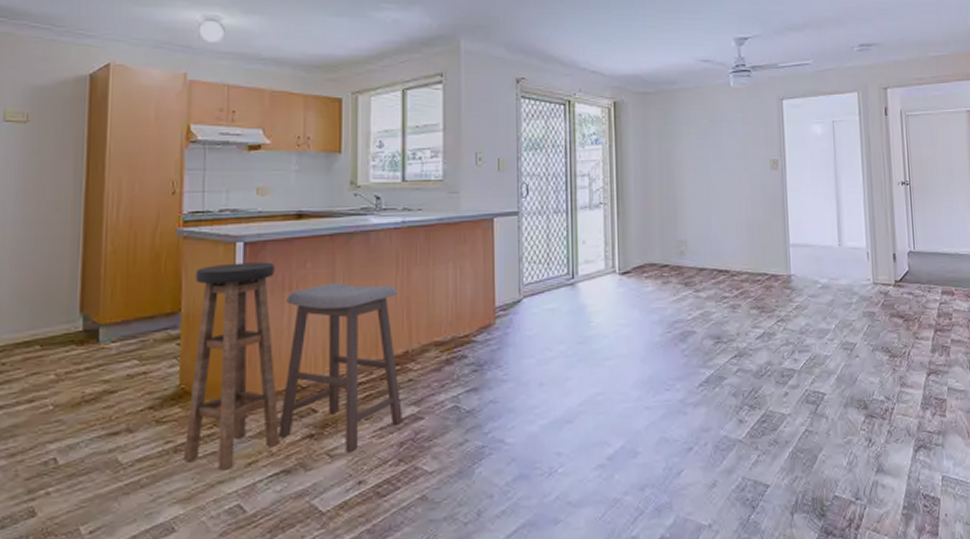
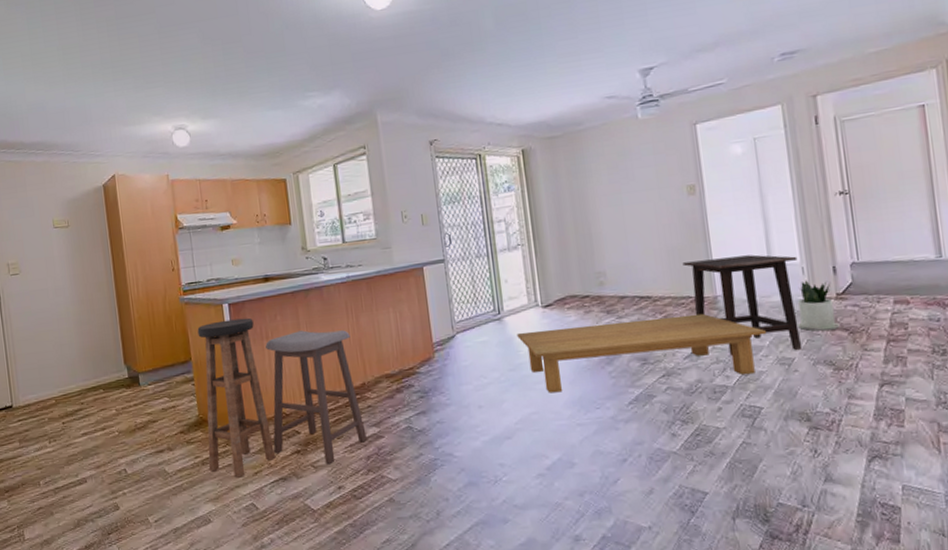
coffee table: none [590,292,833,371] -> present [517,313,766,393]
side table: none [761,236,864,338] -> present [682,254,803,356]
planter: none [860,265,897,317] -> present [796,280,840,331]

